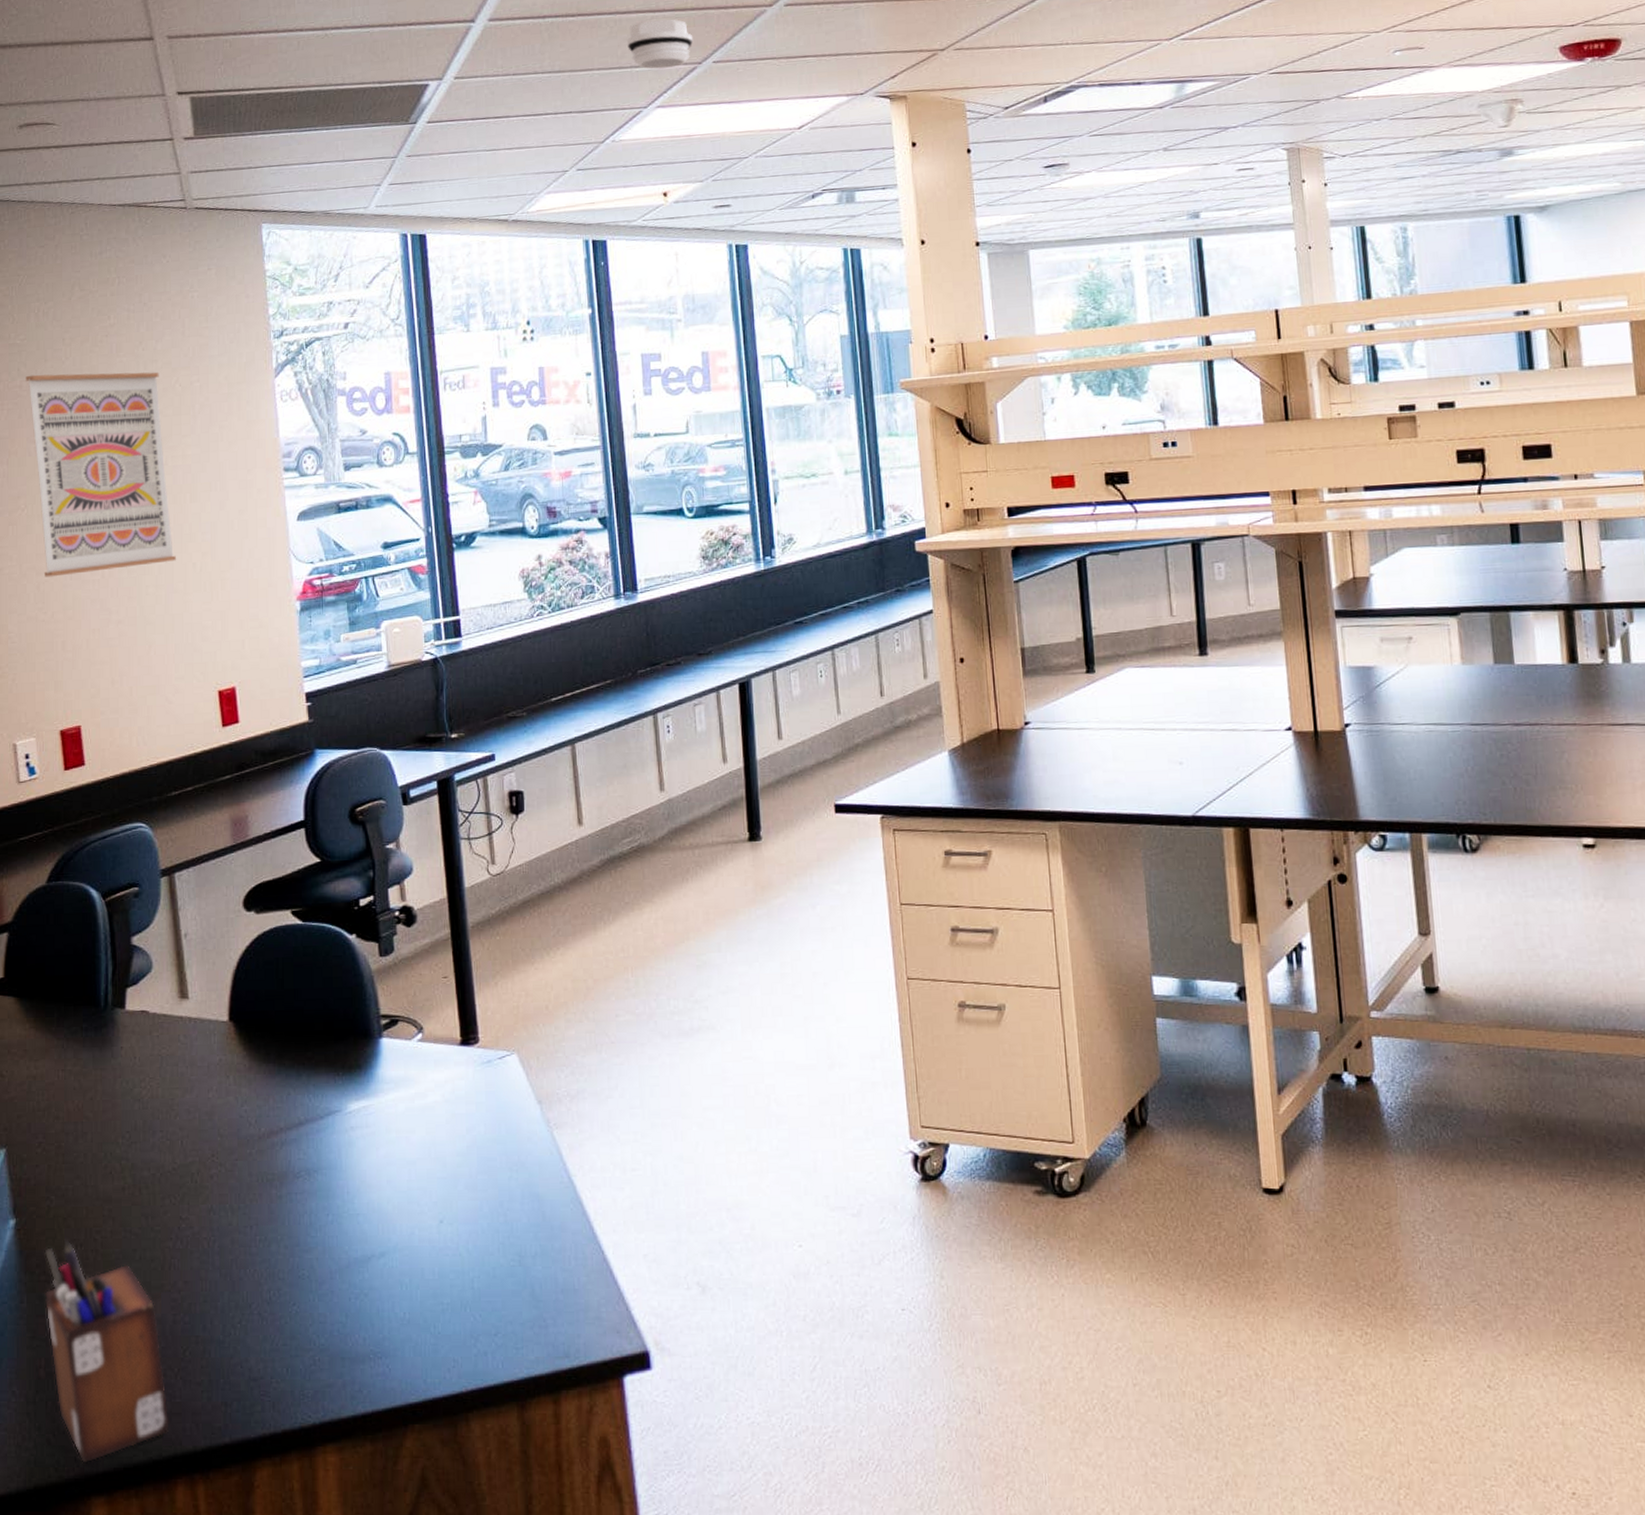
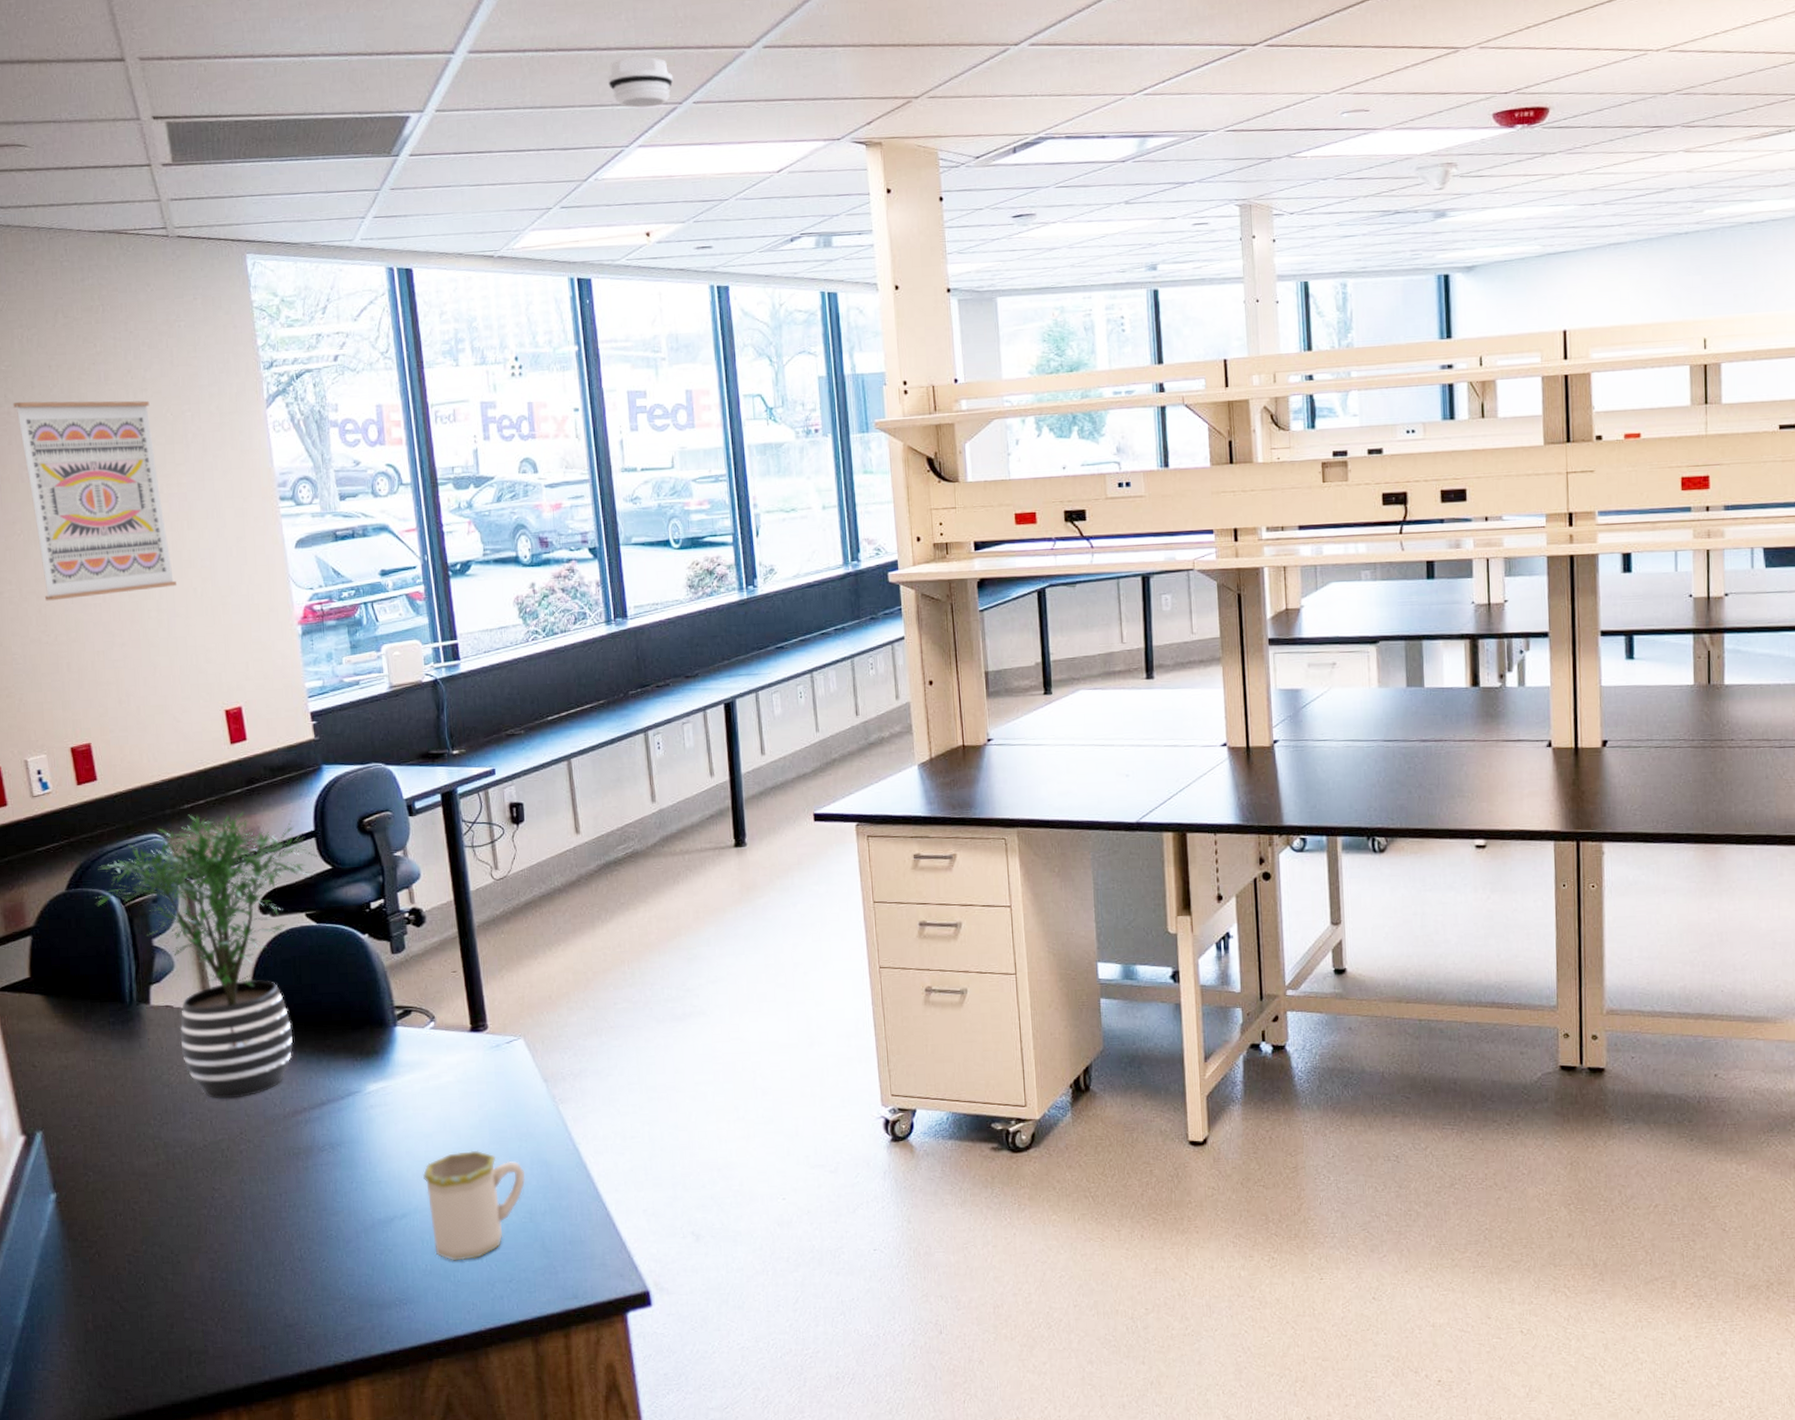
desk organizer: present [44,1240,170,1462] -> none [85,1211,213,1401]
potted plant: none [75,799,308,1116] -> present [95,811,319,1099]
mug: none [403,1180,516,1309] -> present [422,1150,526,1261]

